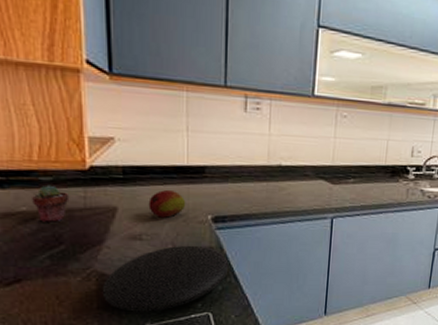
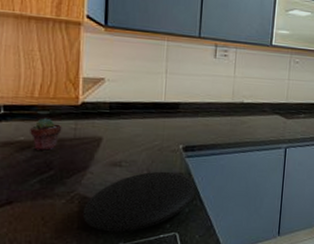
fruit: present [148,190,186,218] -> none [129,123,162,147]

